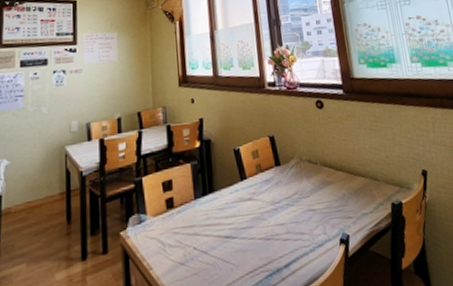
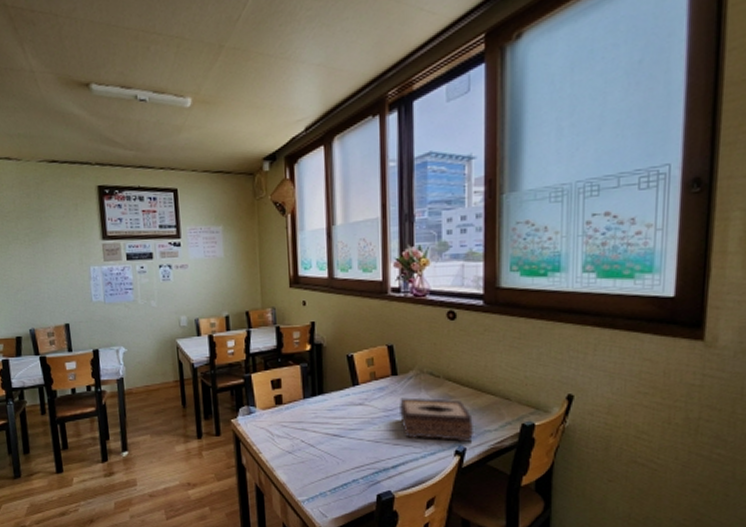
tissue box: none [285,185,354,232] -> present [400,397,473,442]

